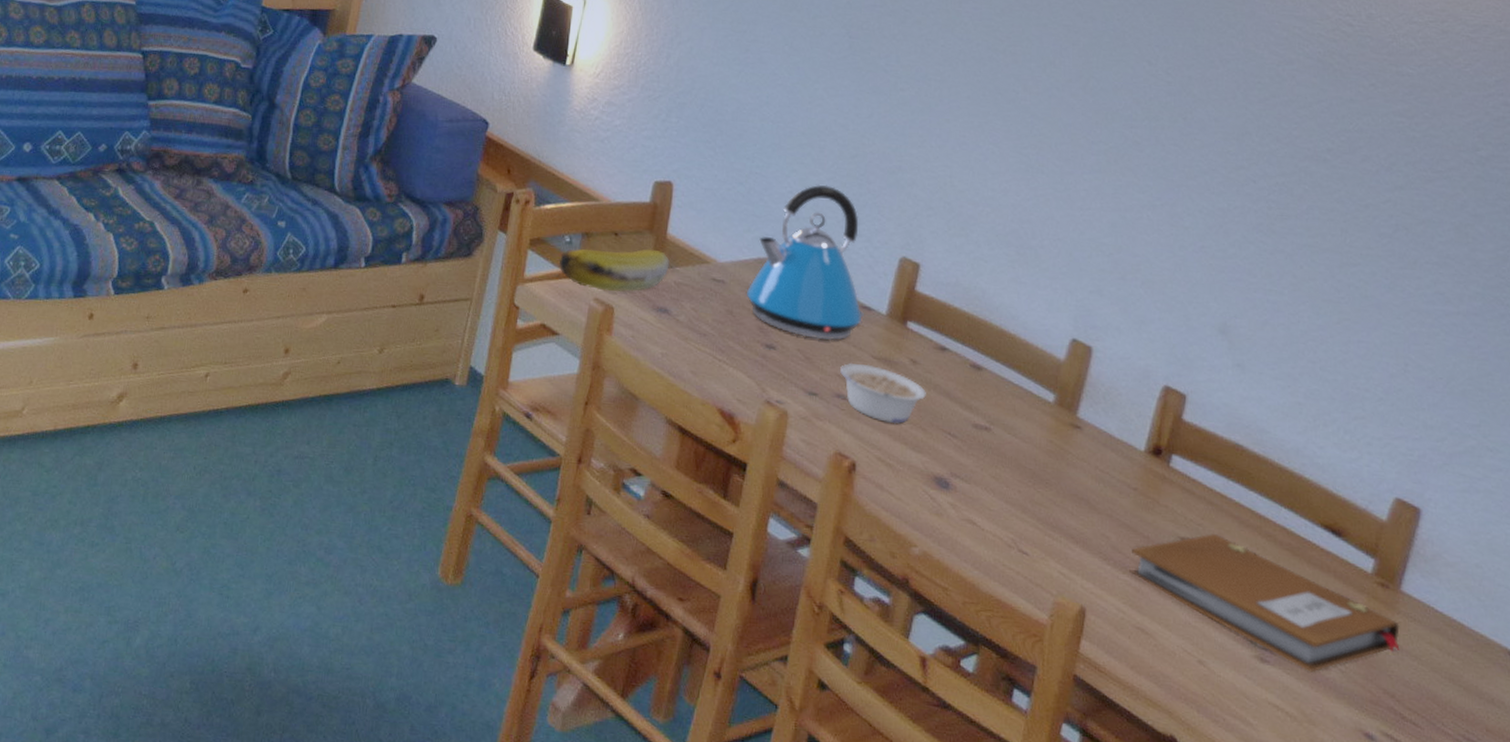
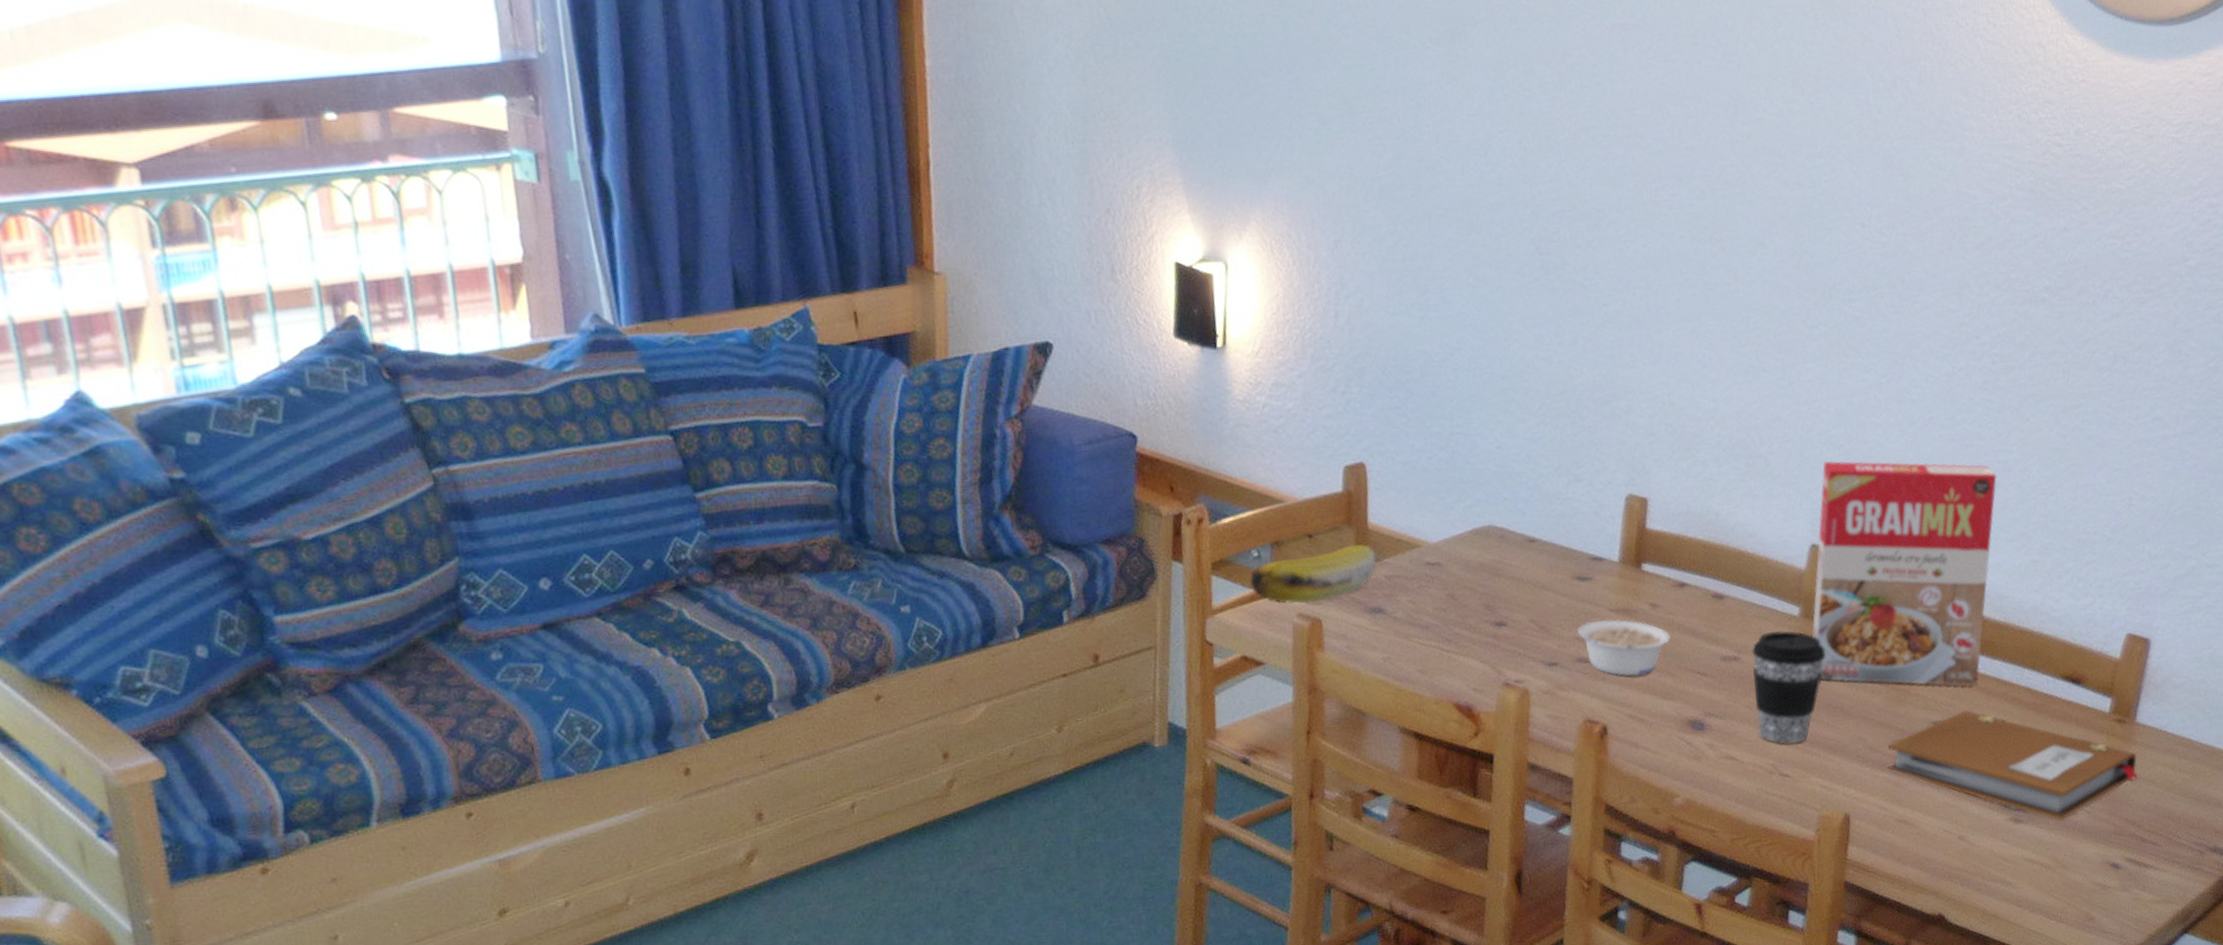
kettle: present [747,184,864,341] -> none [1466,431,1595,605]
coffee cup: none [1001,411,1076,524] -> present [1752,630,1826,744]
cereal box: none [1065,265,1265,512] -> present [1812,461,1997,686]

